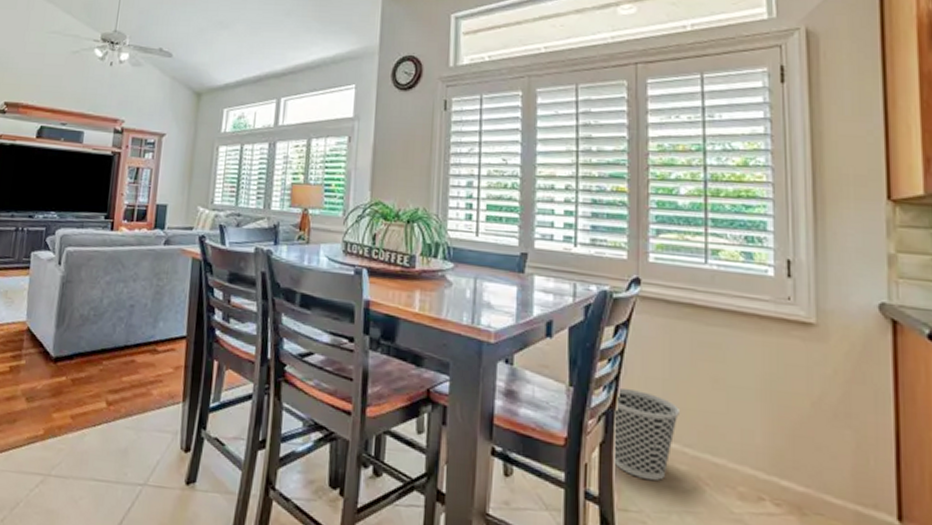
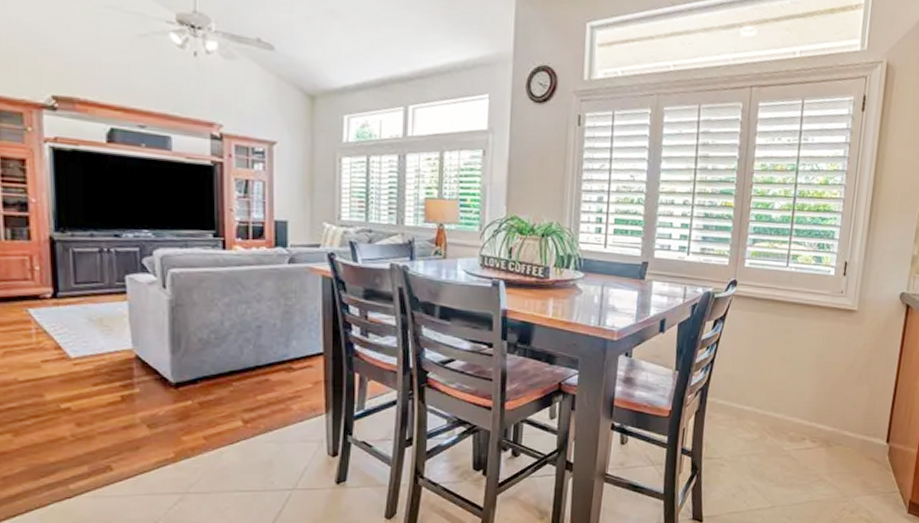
wastebasket: present [612,387,679,481] -> none [704,368,756,435]

